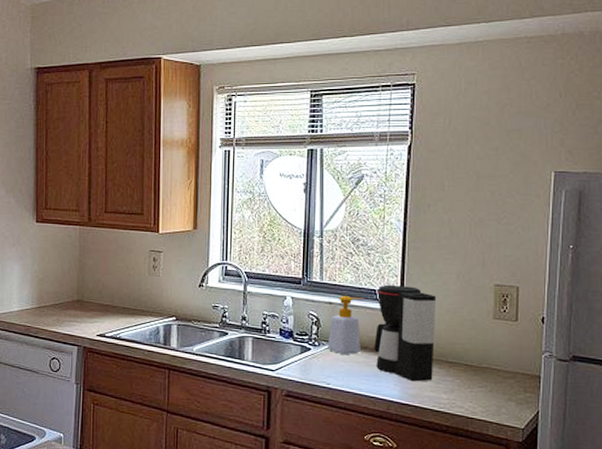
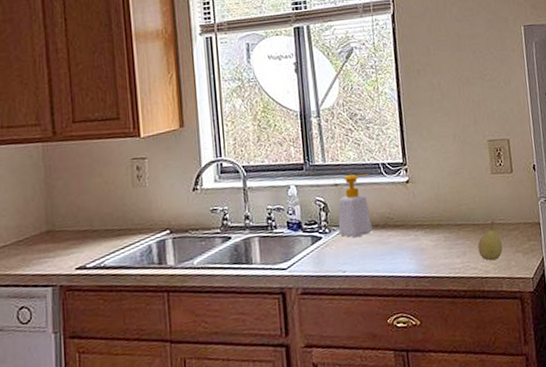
coffee maker: present [374,284,437,382] -> none [381,154,445,252]
fruit: none [467,364,495,404] -> present [477,220,503,261]

